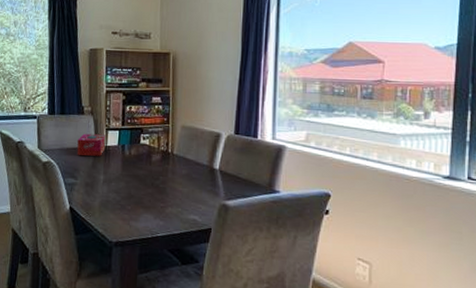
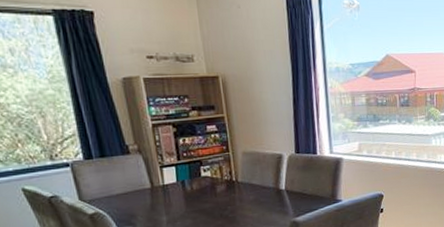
tissue box: present [77,133,106,156] -> none [128,173,163,201]

